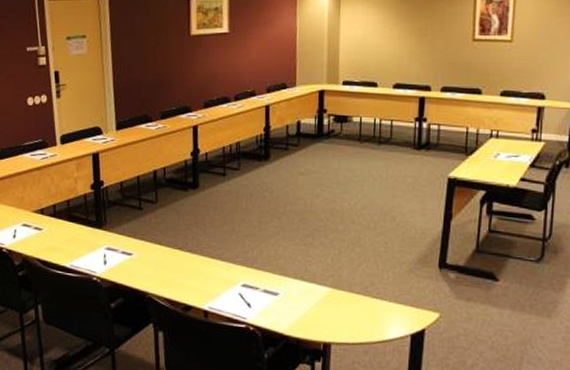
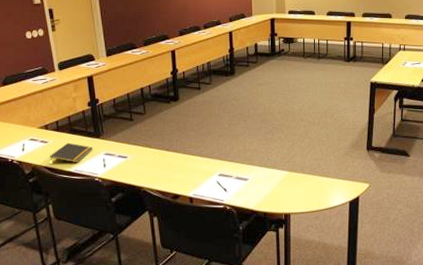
notepad: none [43,231,94,257] -> present [50,142,93,163]

